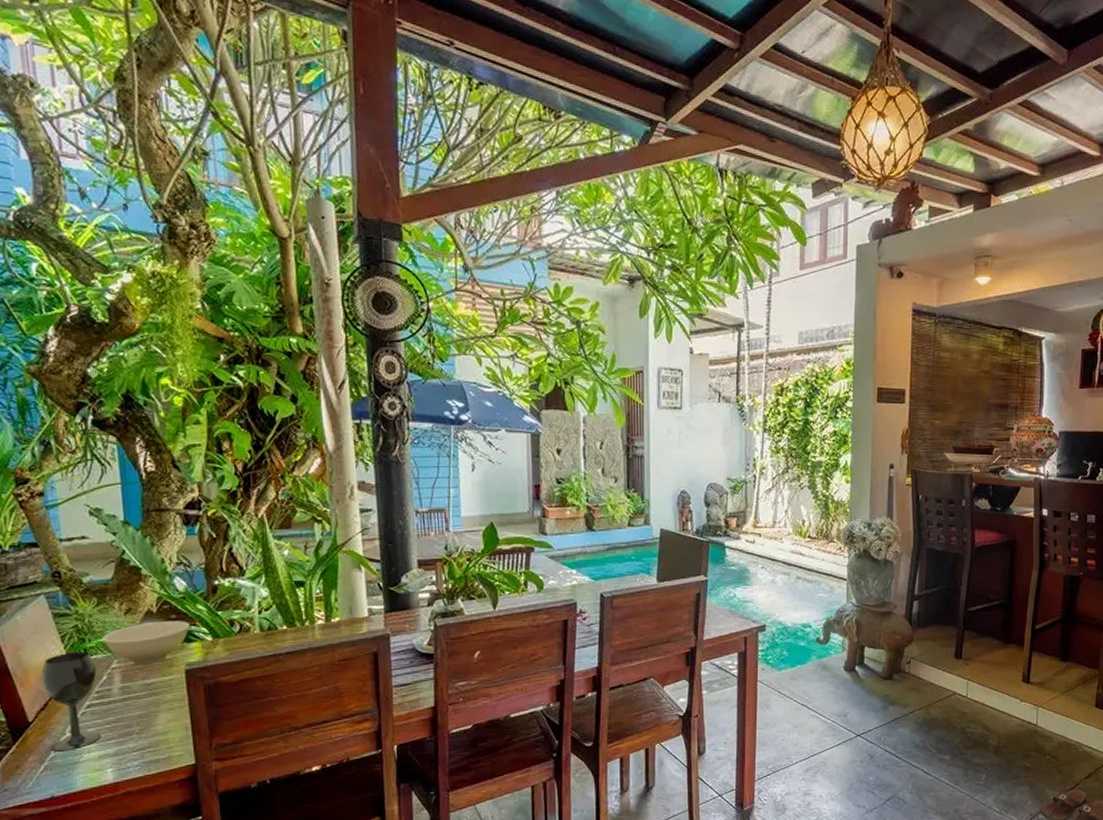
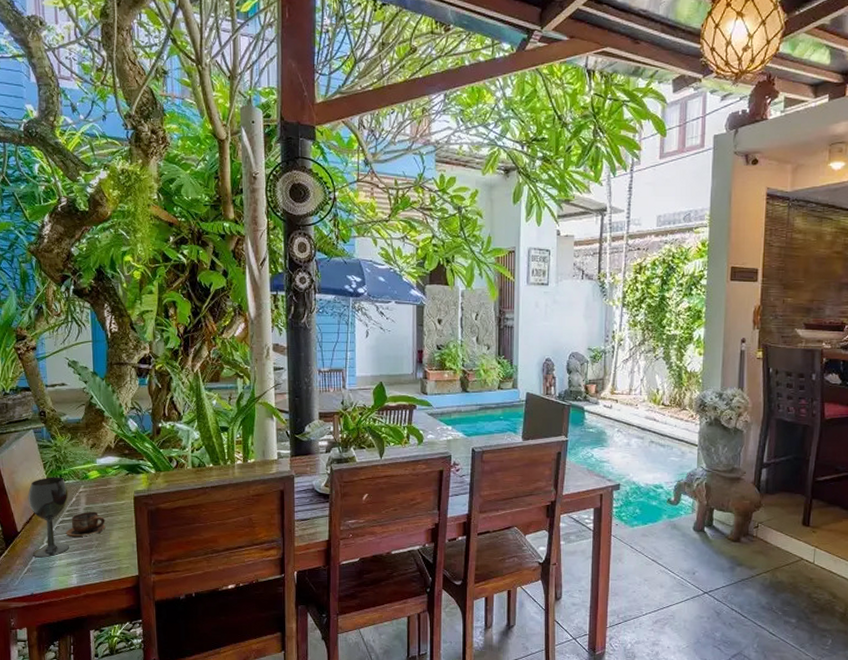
cup: none [94,691,149,724] -> present [65,511,106,538]
bowl: present [102,621,191,666] -> none [73,455,139,491]

